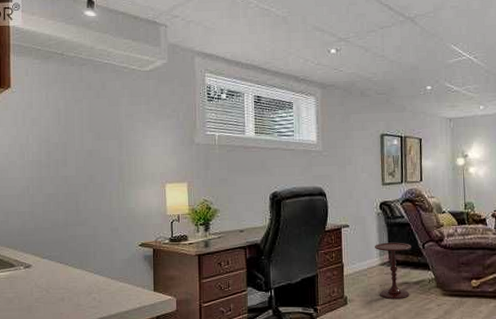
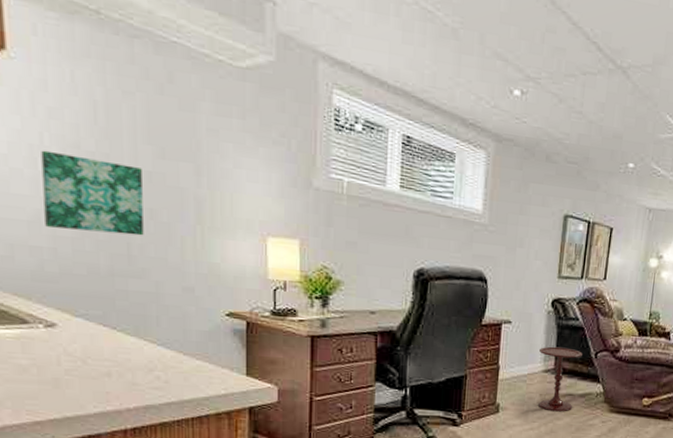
wall art: none [27,146,86,197] -> present [41,150,144,236]

